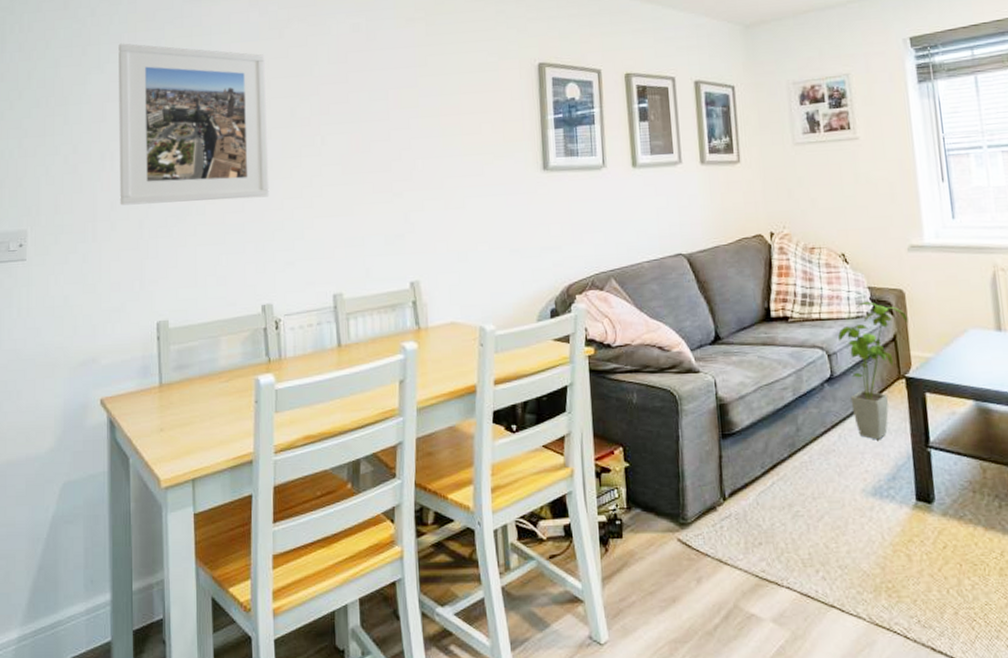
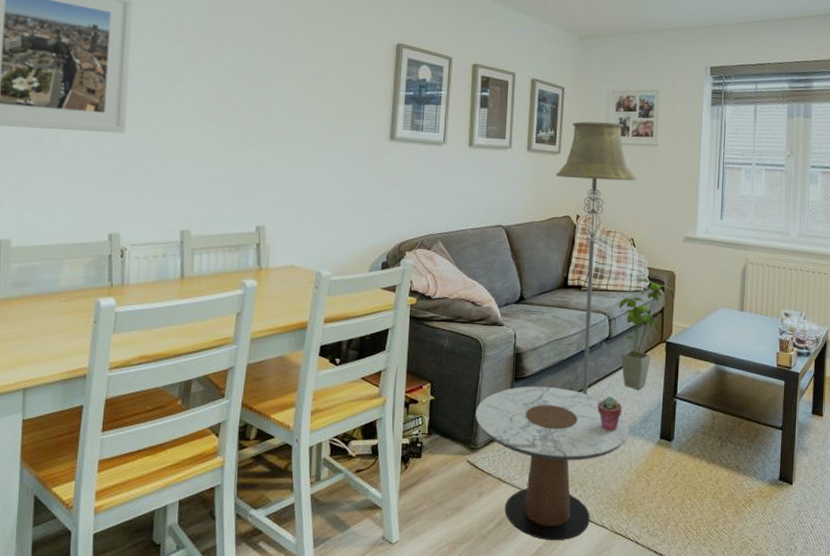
side table: none [680,442,876,637] -> present [475,386,630,541]
floor lamp: none [738,118,837,451] -> present [556,121,636,396]
potted succulent: none [829,450,862,495] -> present [597,396,623,431]

